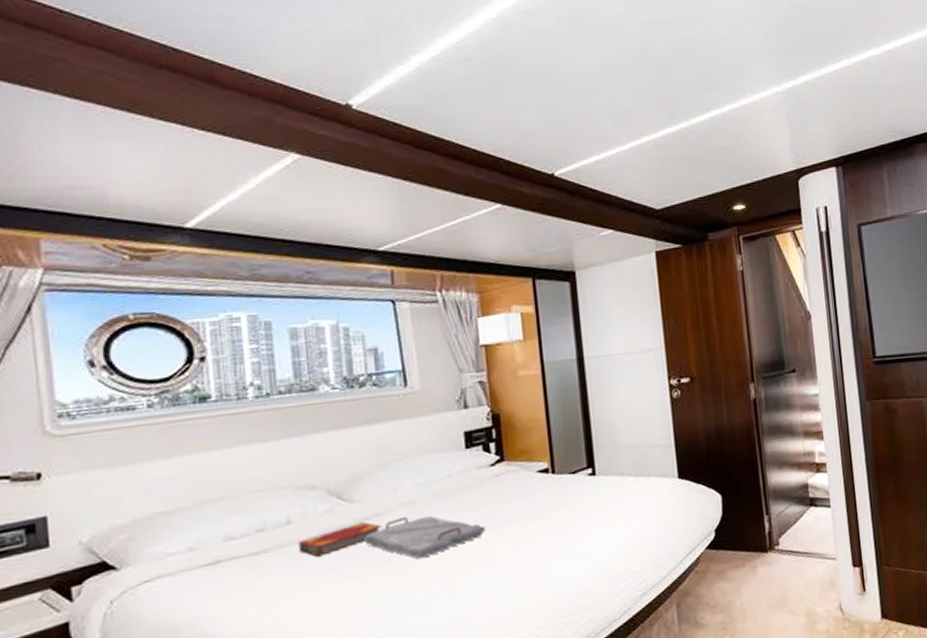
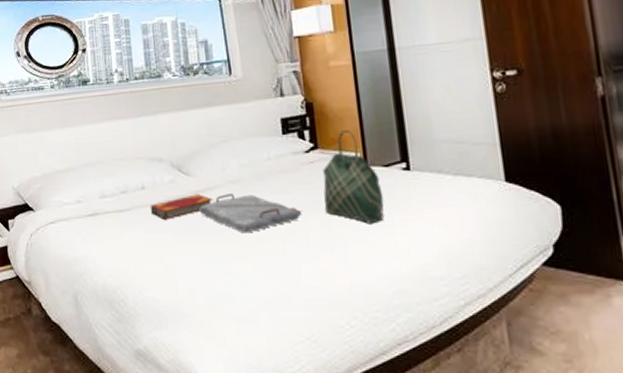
tote bag: none [509,440,571,532] -> present [323,130,385,224]

